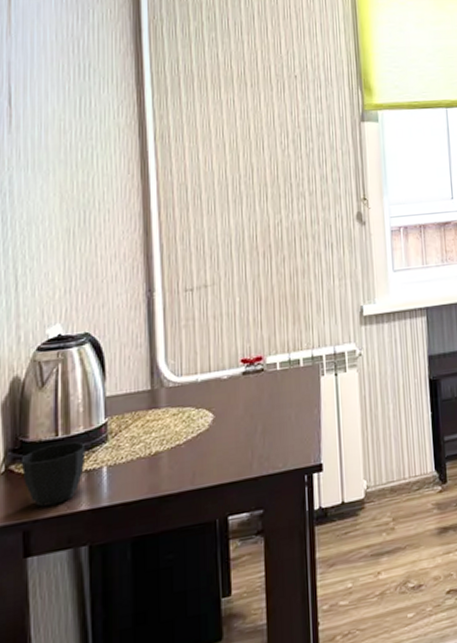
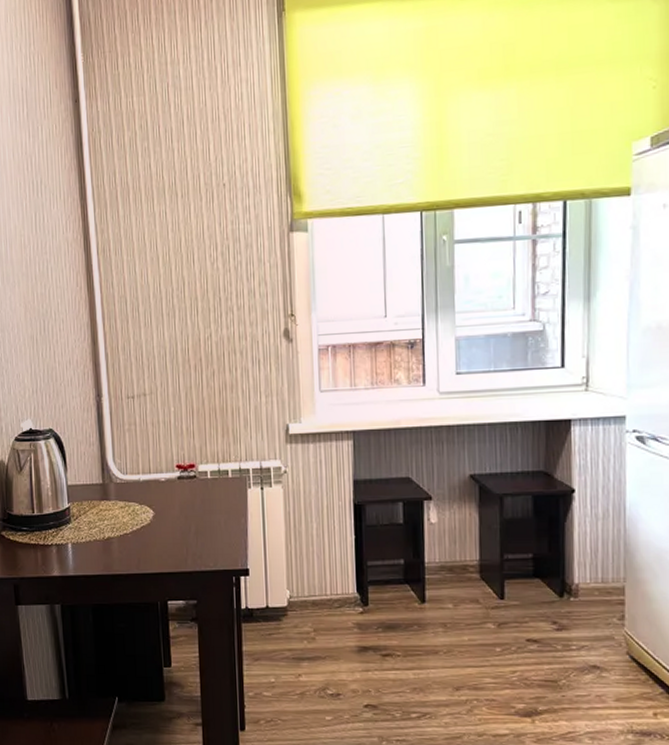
cup: present [20,441,86,507] -> none [9,520,55,568]

